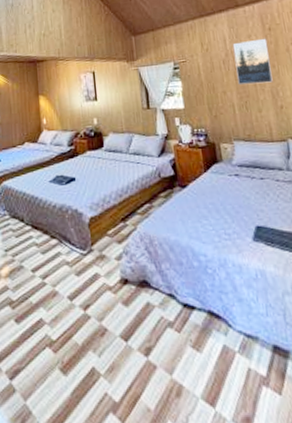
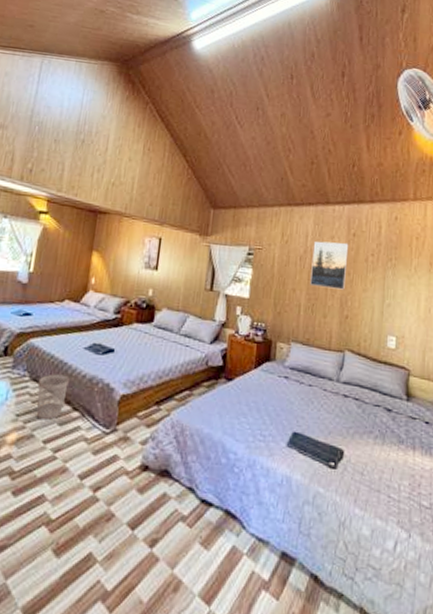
wastebasket: none [17,208,43,251] -> present [36,374,70,420]

